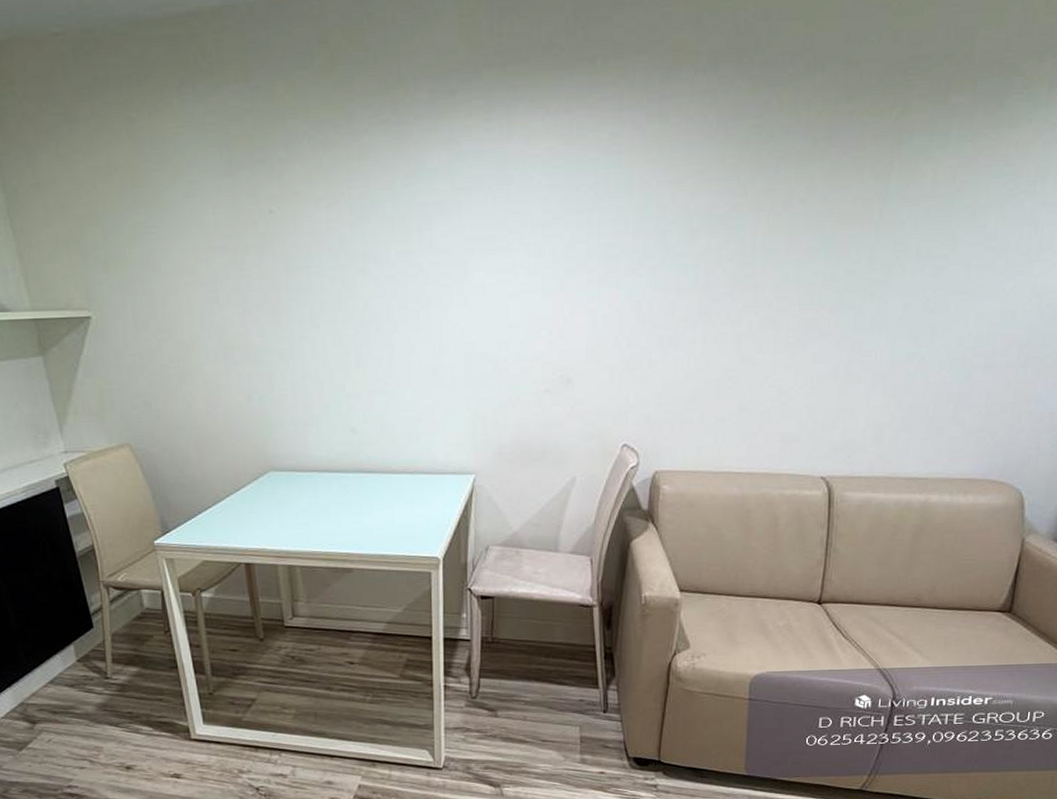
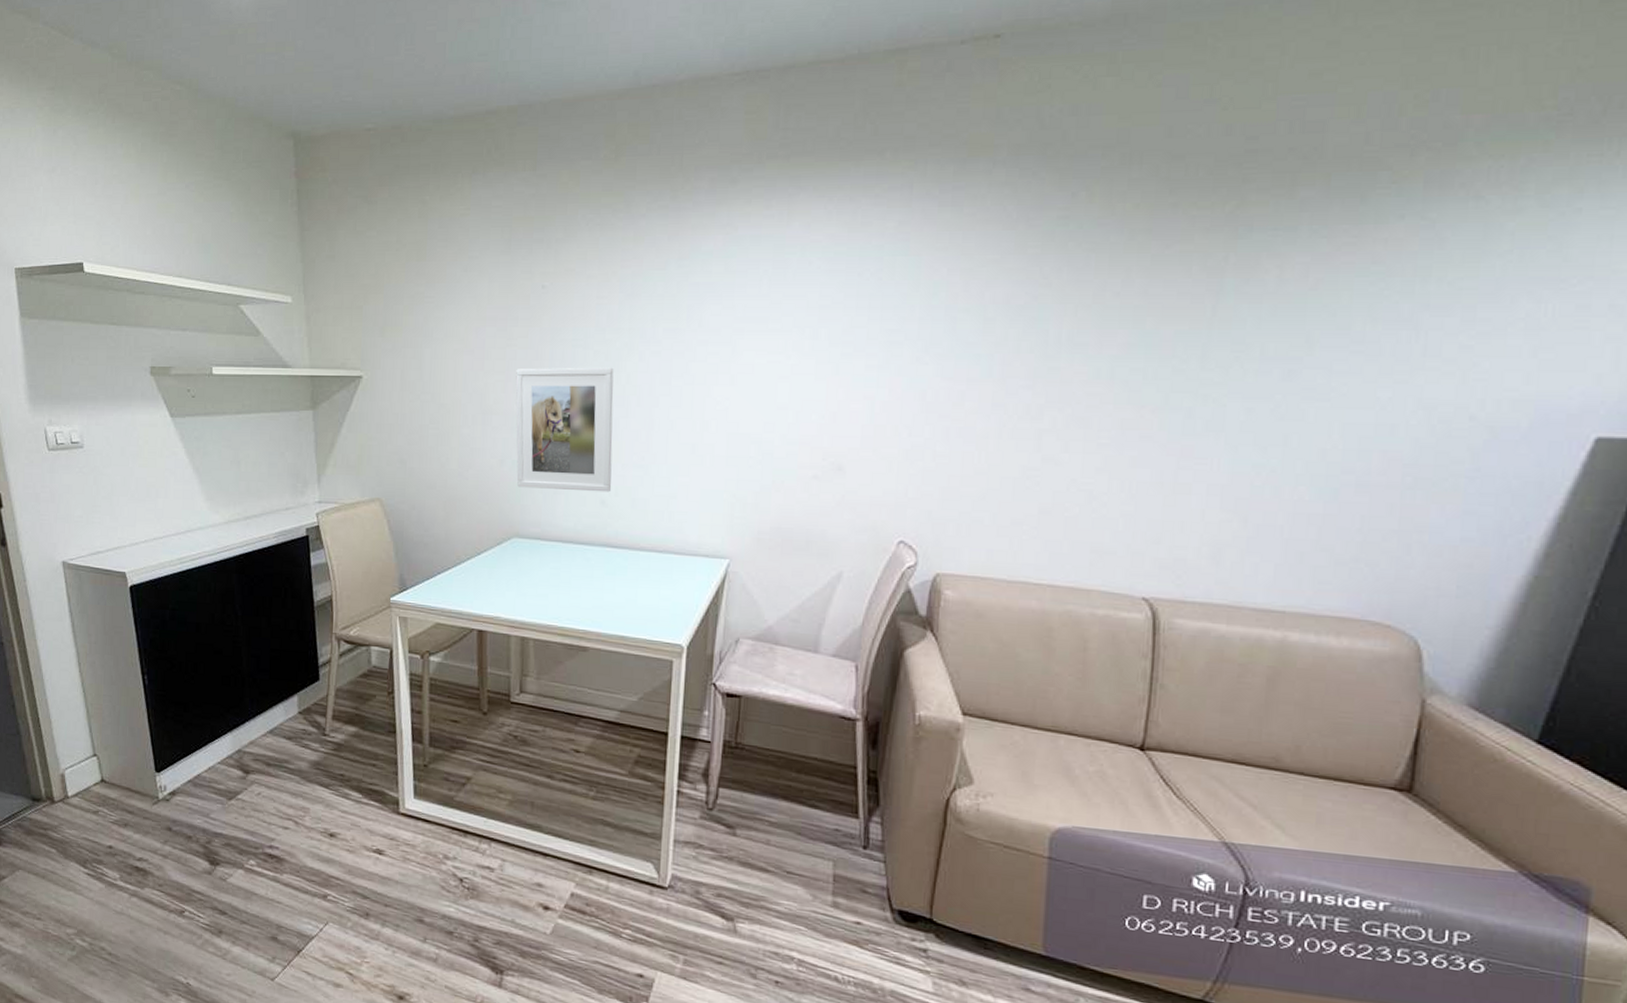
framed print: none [253,294,360,422] -> present [515,367,614,493]

